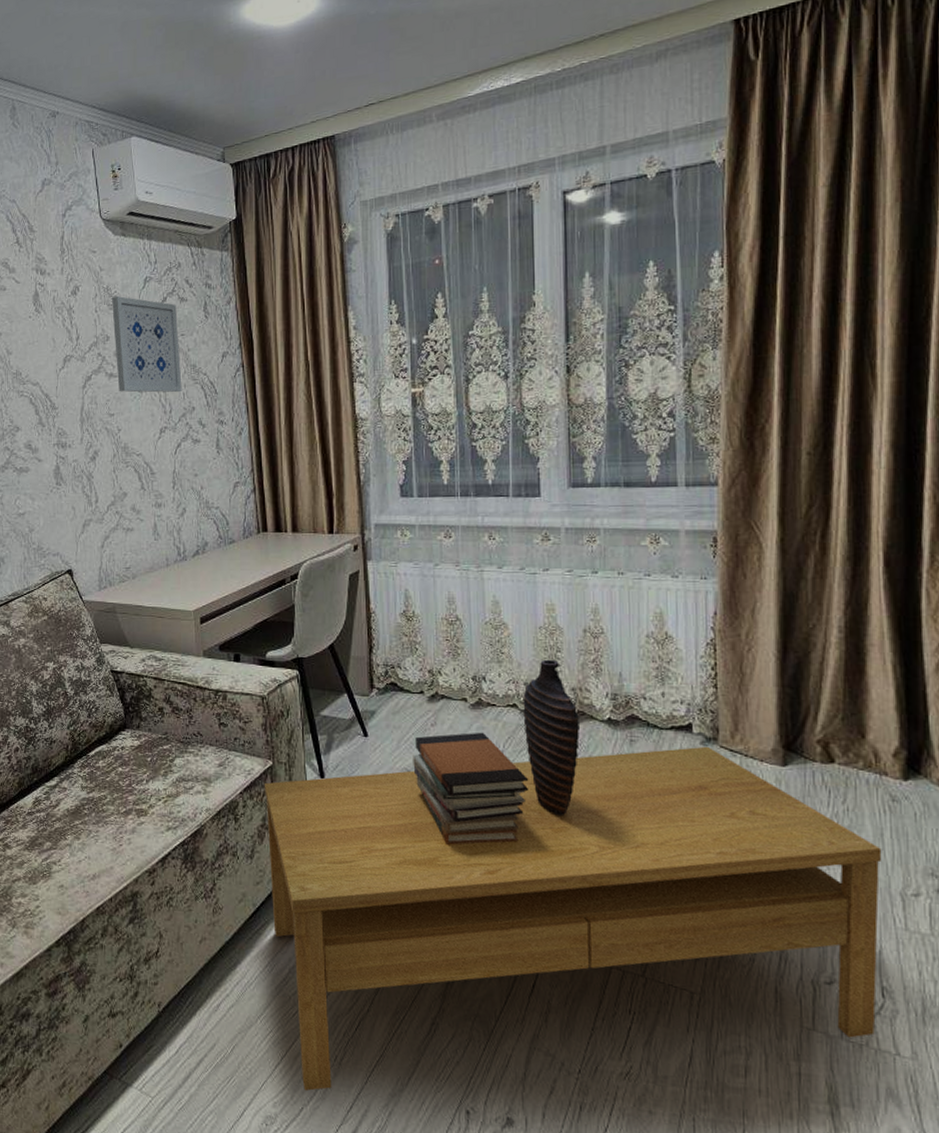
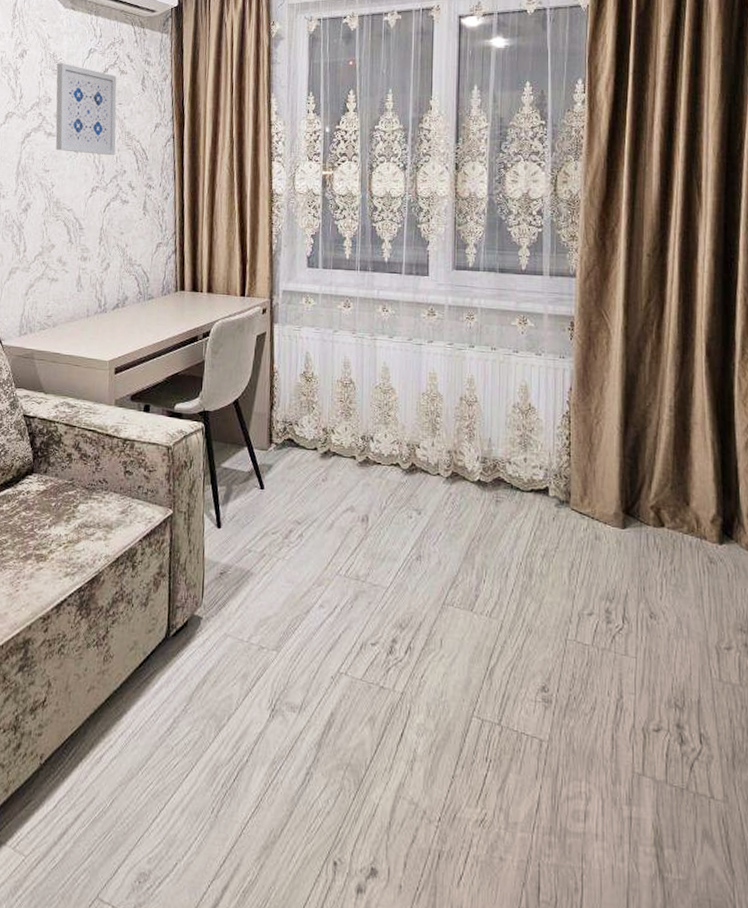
coffee table: present [264,746,882,1091] -> none [161,508,702,846]
book stack: present [413,732,529,845] -> none [303,488,407,596]
decorative vase: present [523,659,581,816] -> none [404,423,454,570]

